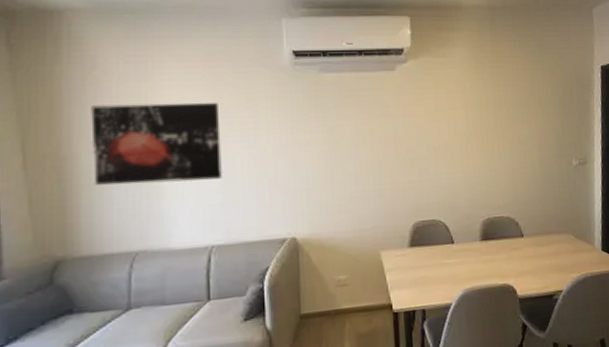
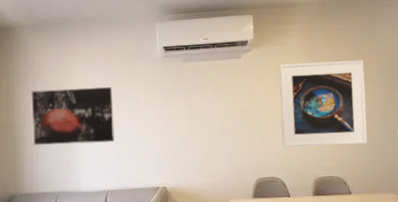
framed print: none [441,78,542,182] -> present [279,60,368,147]

